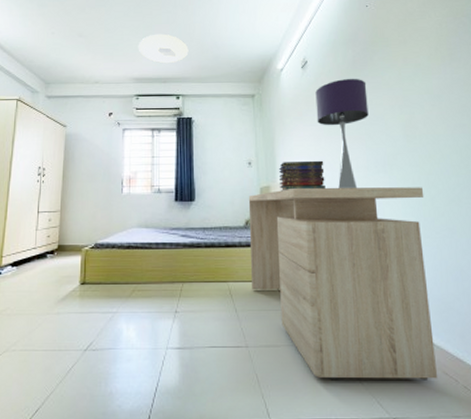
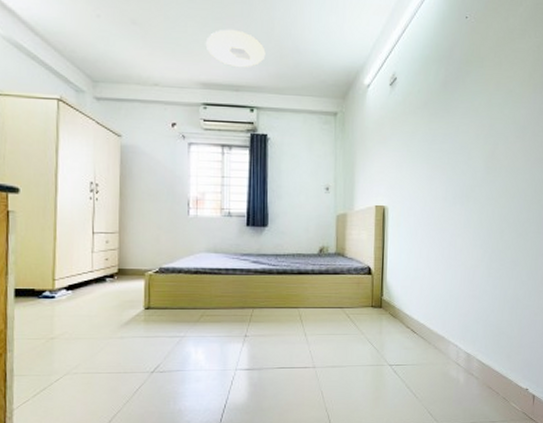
desk: present [248,187,438,381] -> none [322,216,496,395]
book stack: present [278,160,325,191] -> none [356,188,403,220]
table lamp: present [315,78,369,189] -> none [400,101,455,220]

